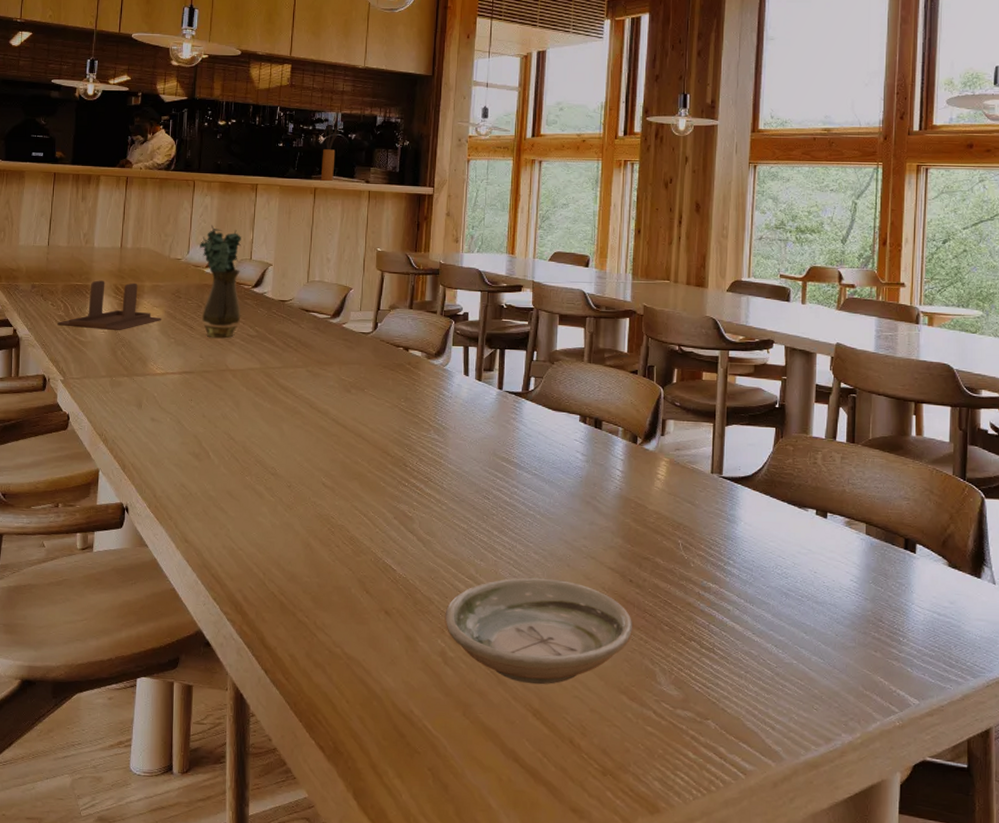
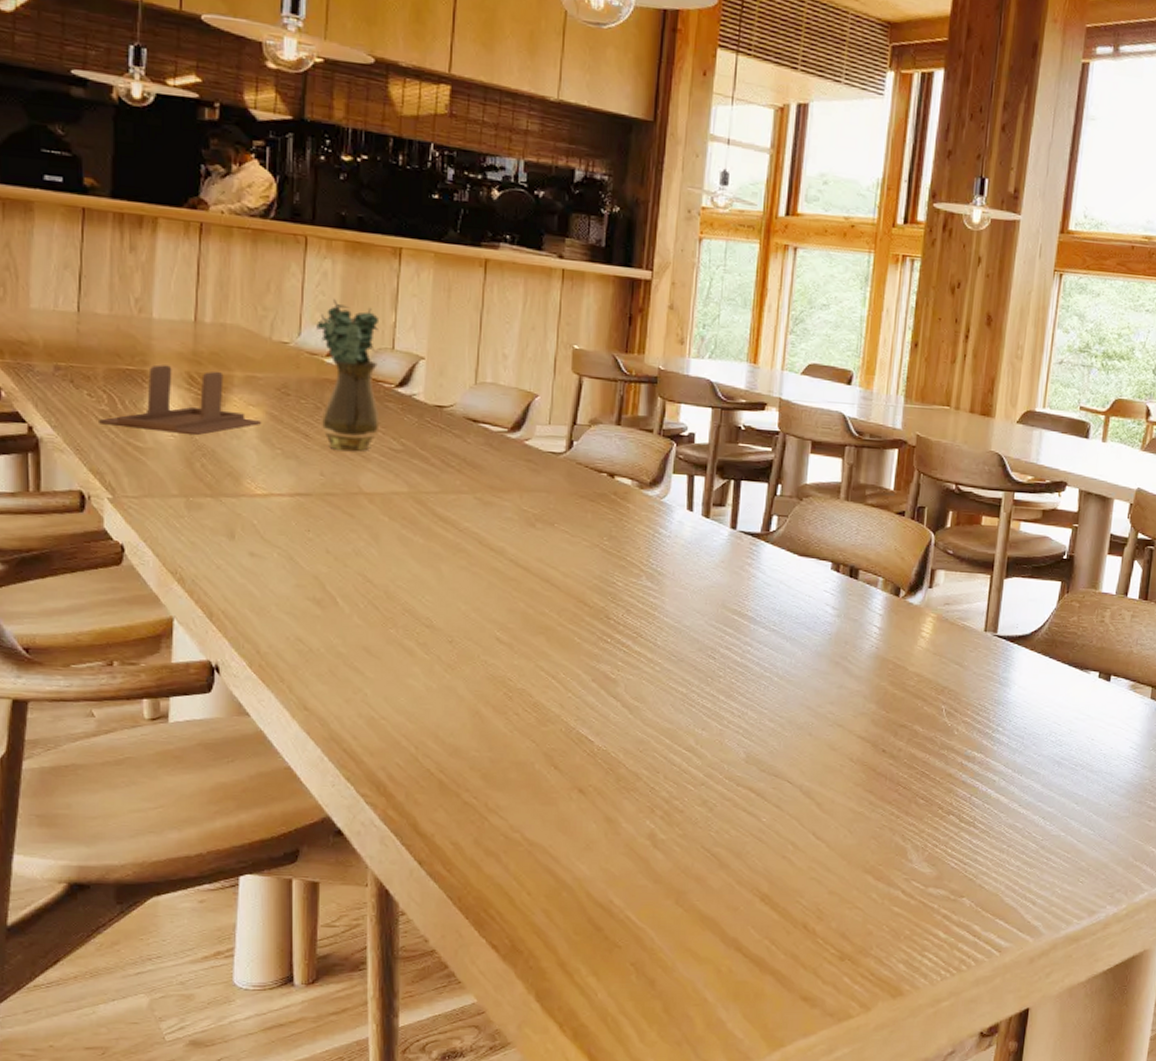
vase: present [320,120,343,182] -> none [493,170,527,252]
saucer: present [445,577,633,685] -> none [655,748,884,867]

